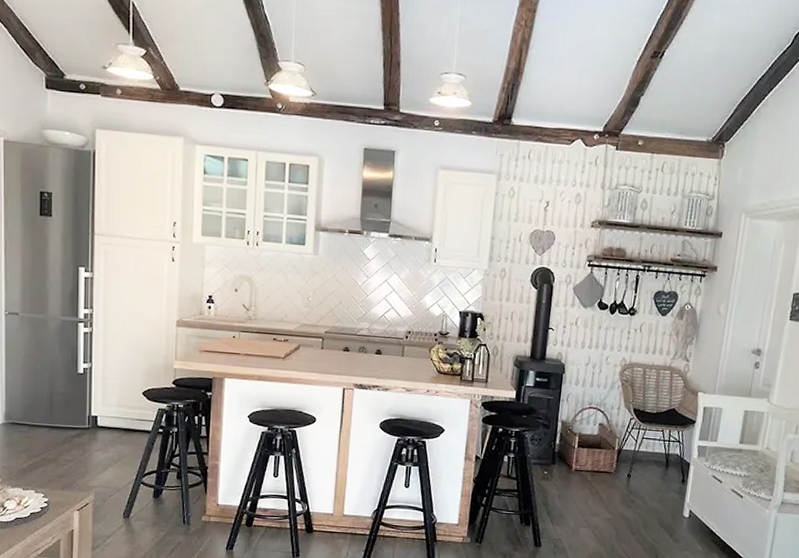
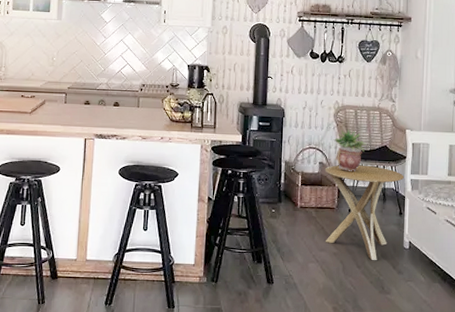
side table: none [599,427,691,529] -> present [324,165,404,261]
potted plant: none [616,389,654,435] -> present [333,129,367,171]

